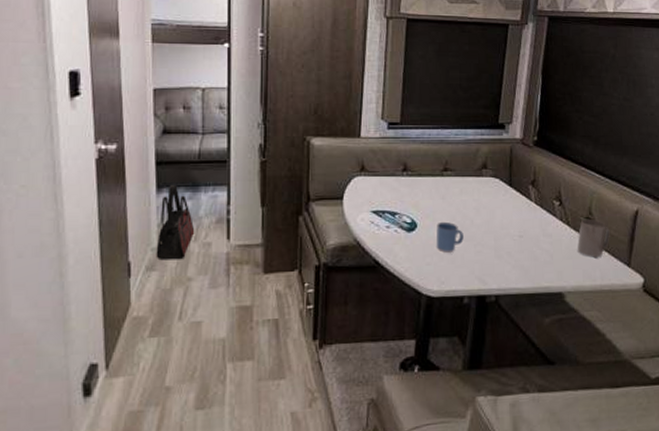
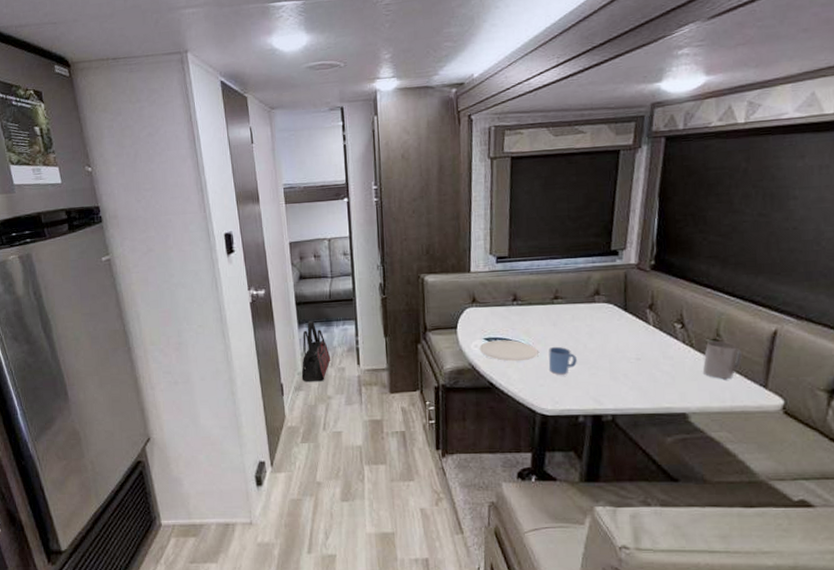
plate: none [366,213,426,238] -> present [479,340,538,362]

